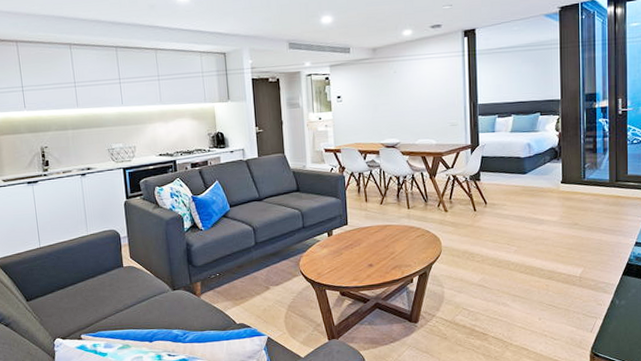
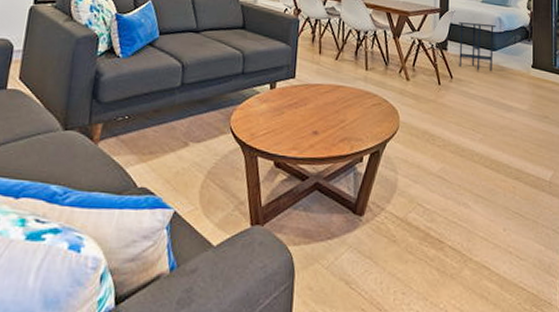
side table: none [490,151,526,194] -> present [459,22,496,71]

